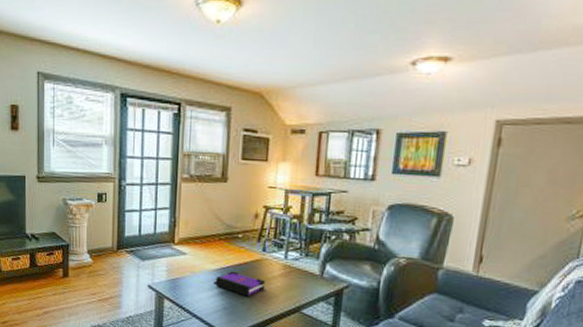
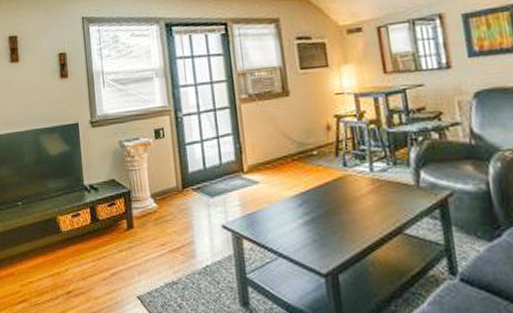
board game: present [213,271,266,297] -> none [294,194,356,224]

